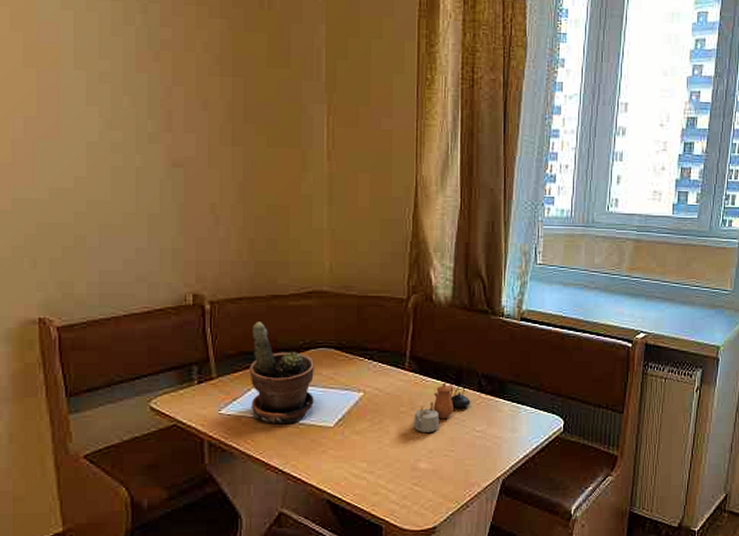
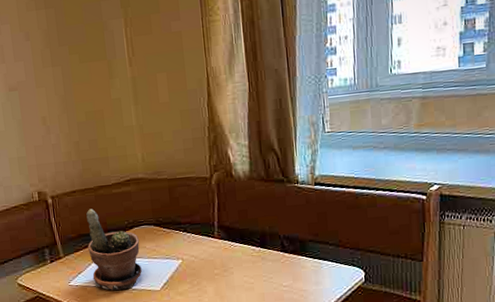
teapot: present [414,382,471,432] -> none [227,246,276,290]

